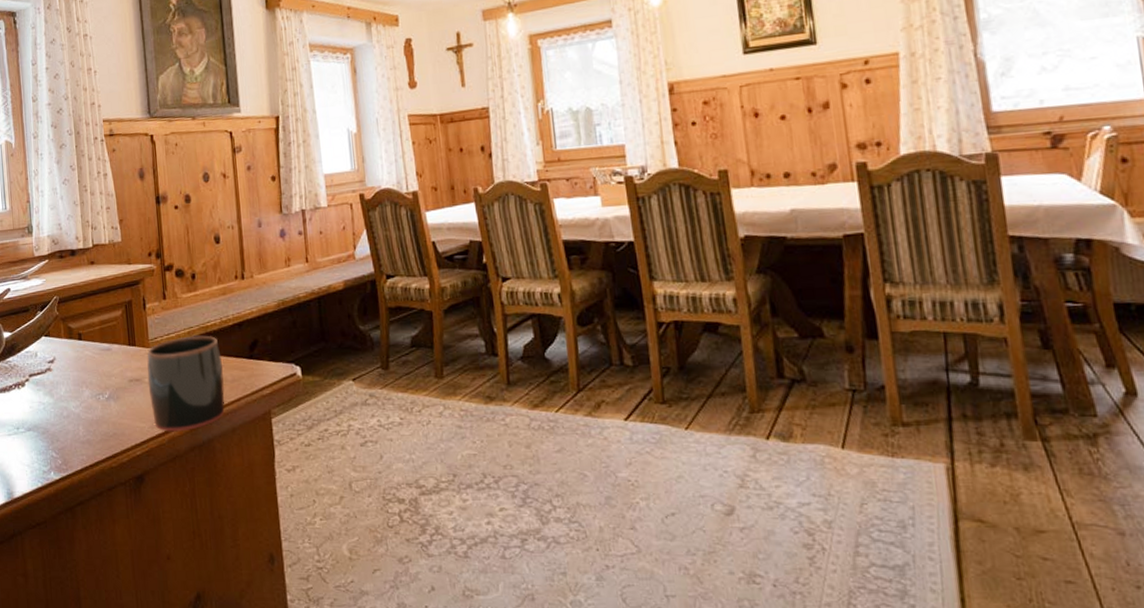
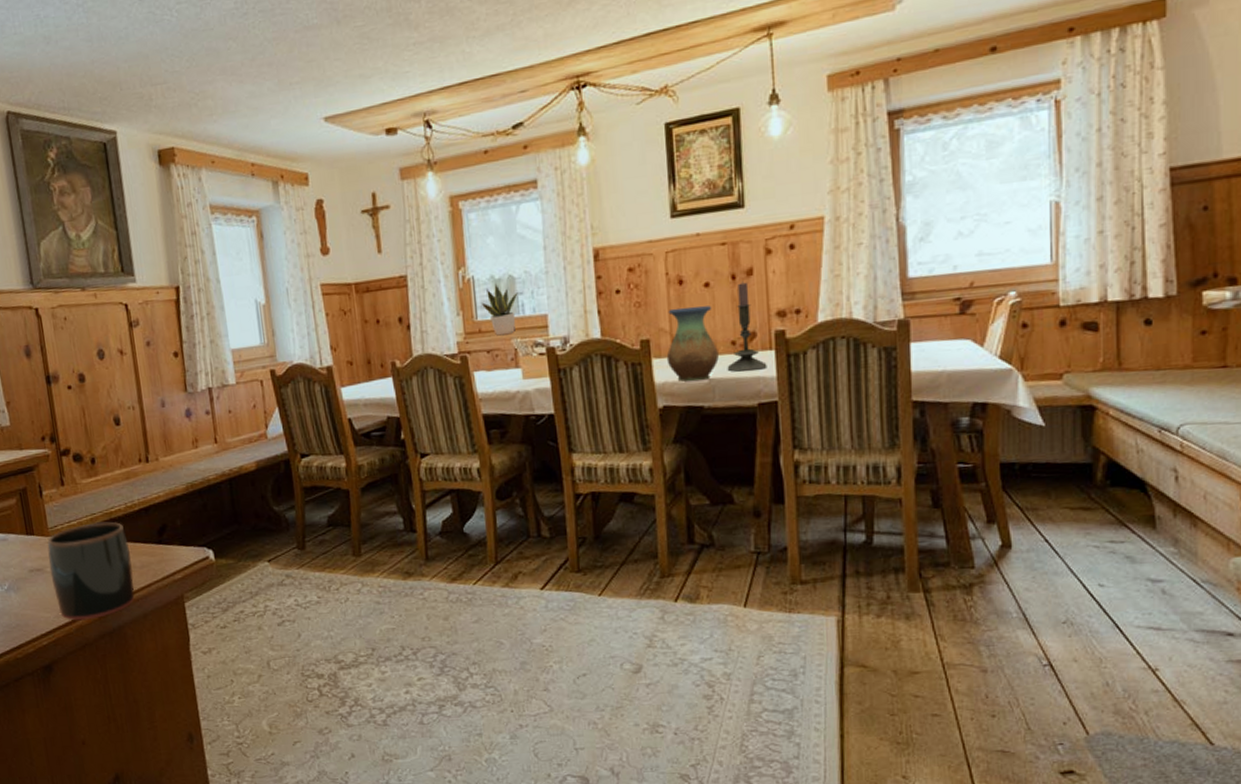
potted plant: none [561,115,596,166] -> present [482,283,518,337]
vase: none [745,138,800,212] -> present [666,306,719,382]
candle: none [808,114,851,203] -> present [727,281,767,372]

